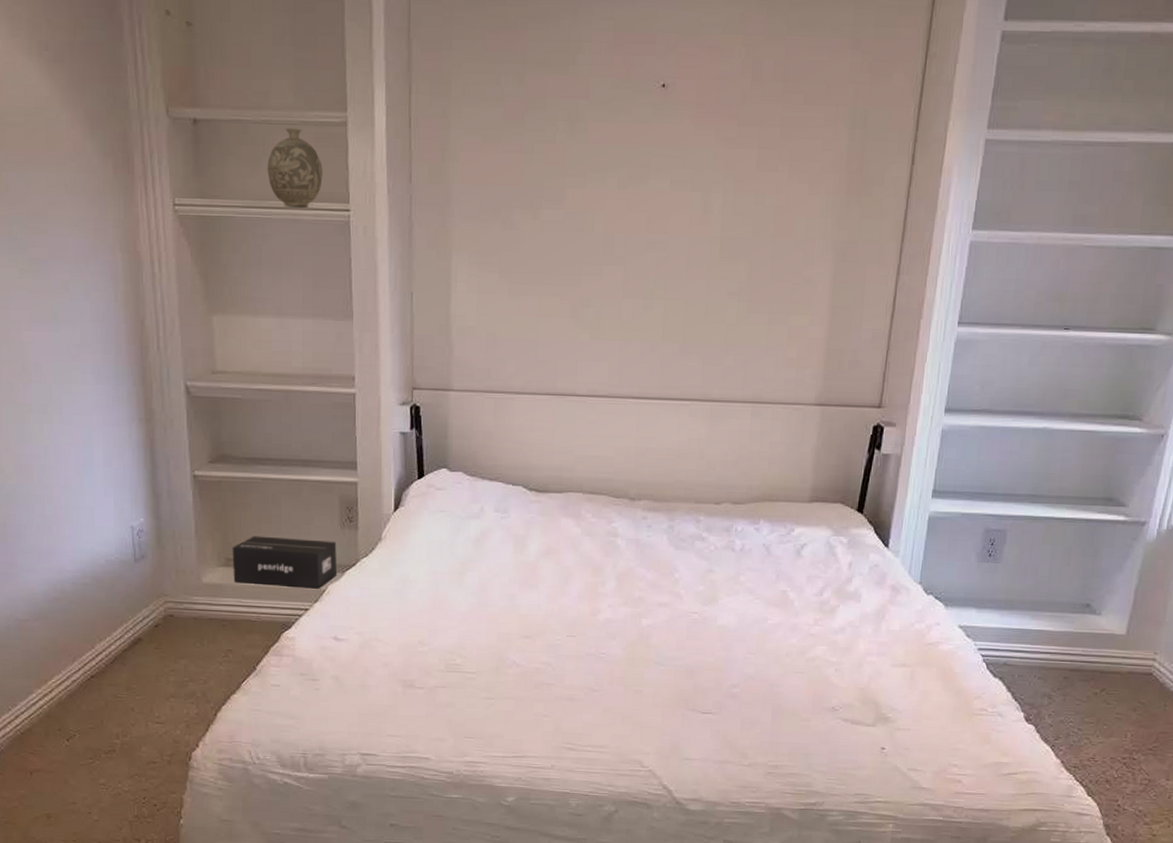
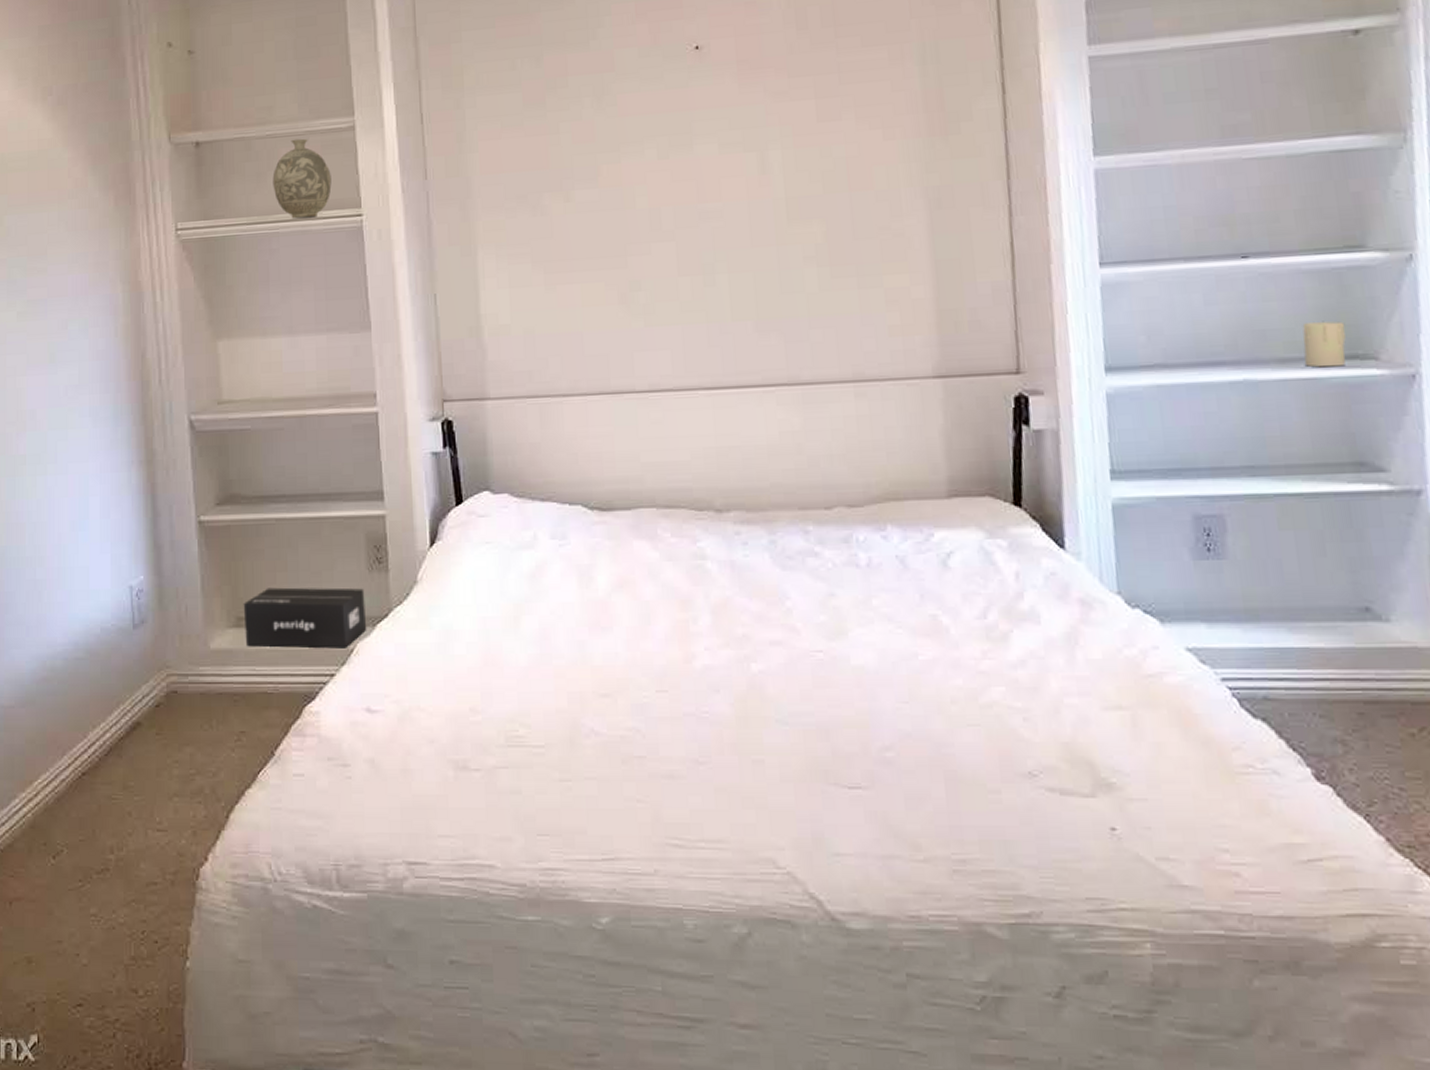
candle: none [1089,386,1126,424] -> present [1302,321,1346,368]

